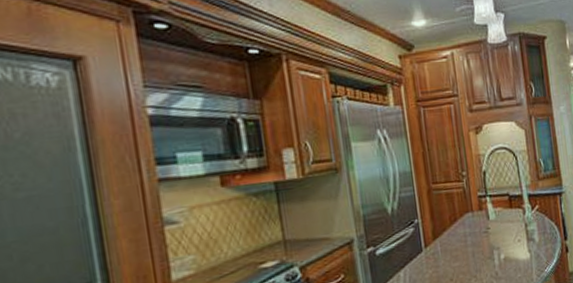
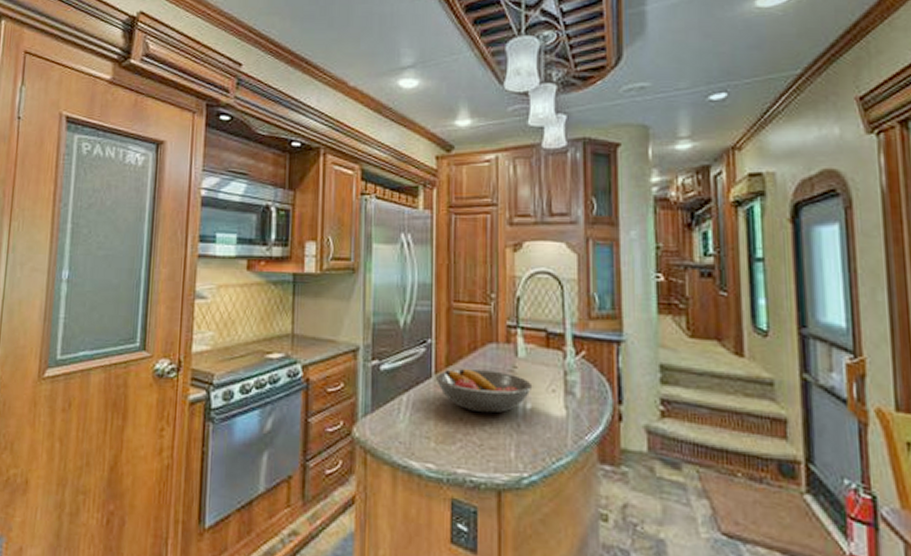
fruit bowl: none [425,234,504,272] -> present [435,369,533,414]

